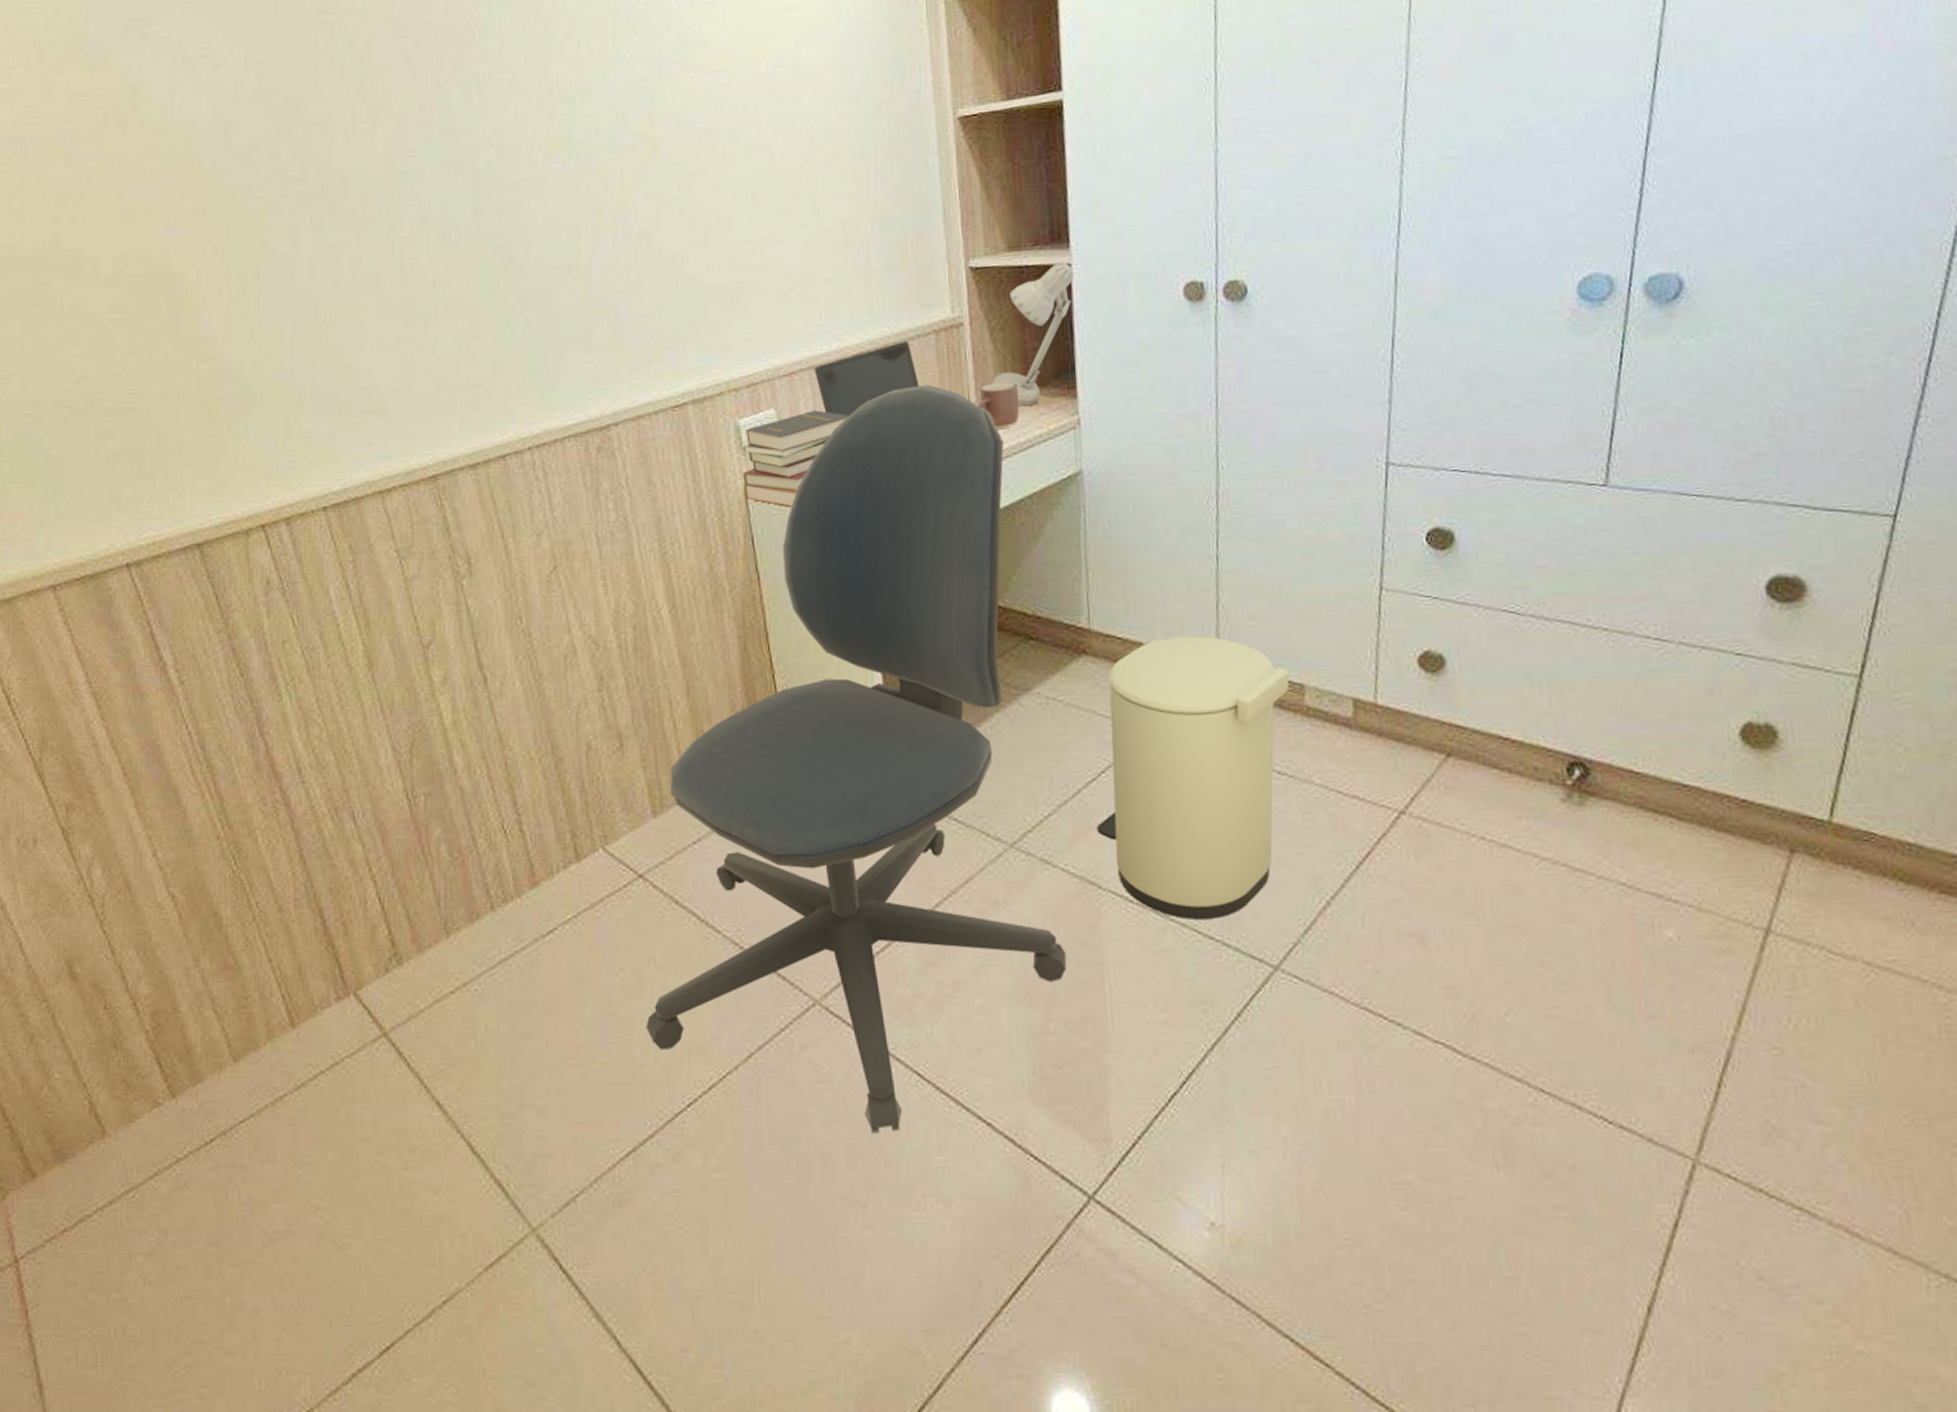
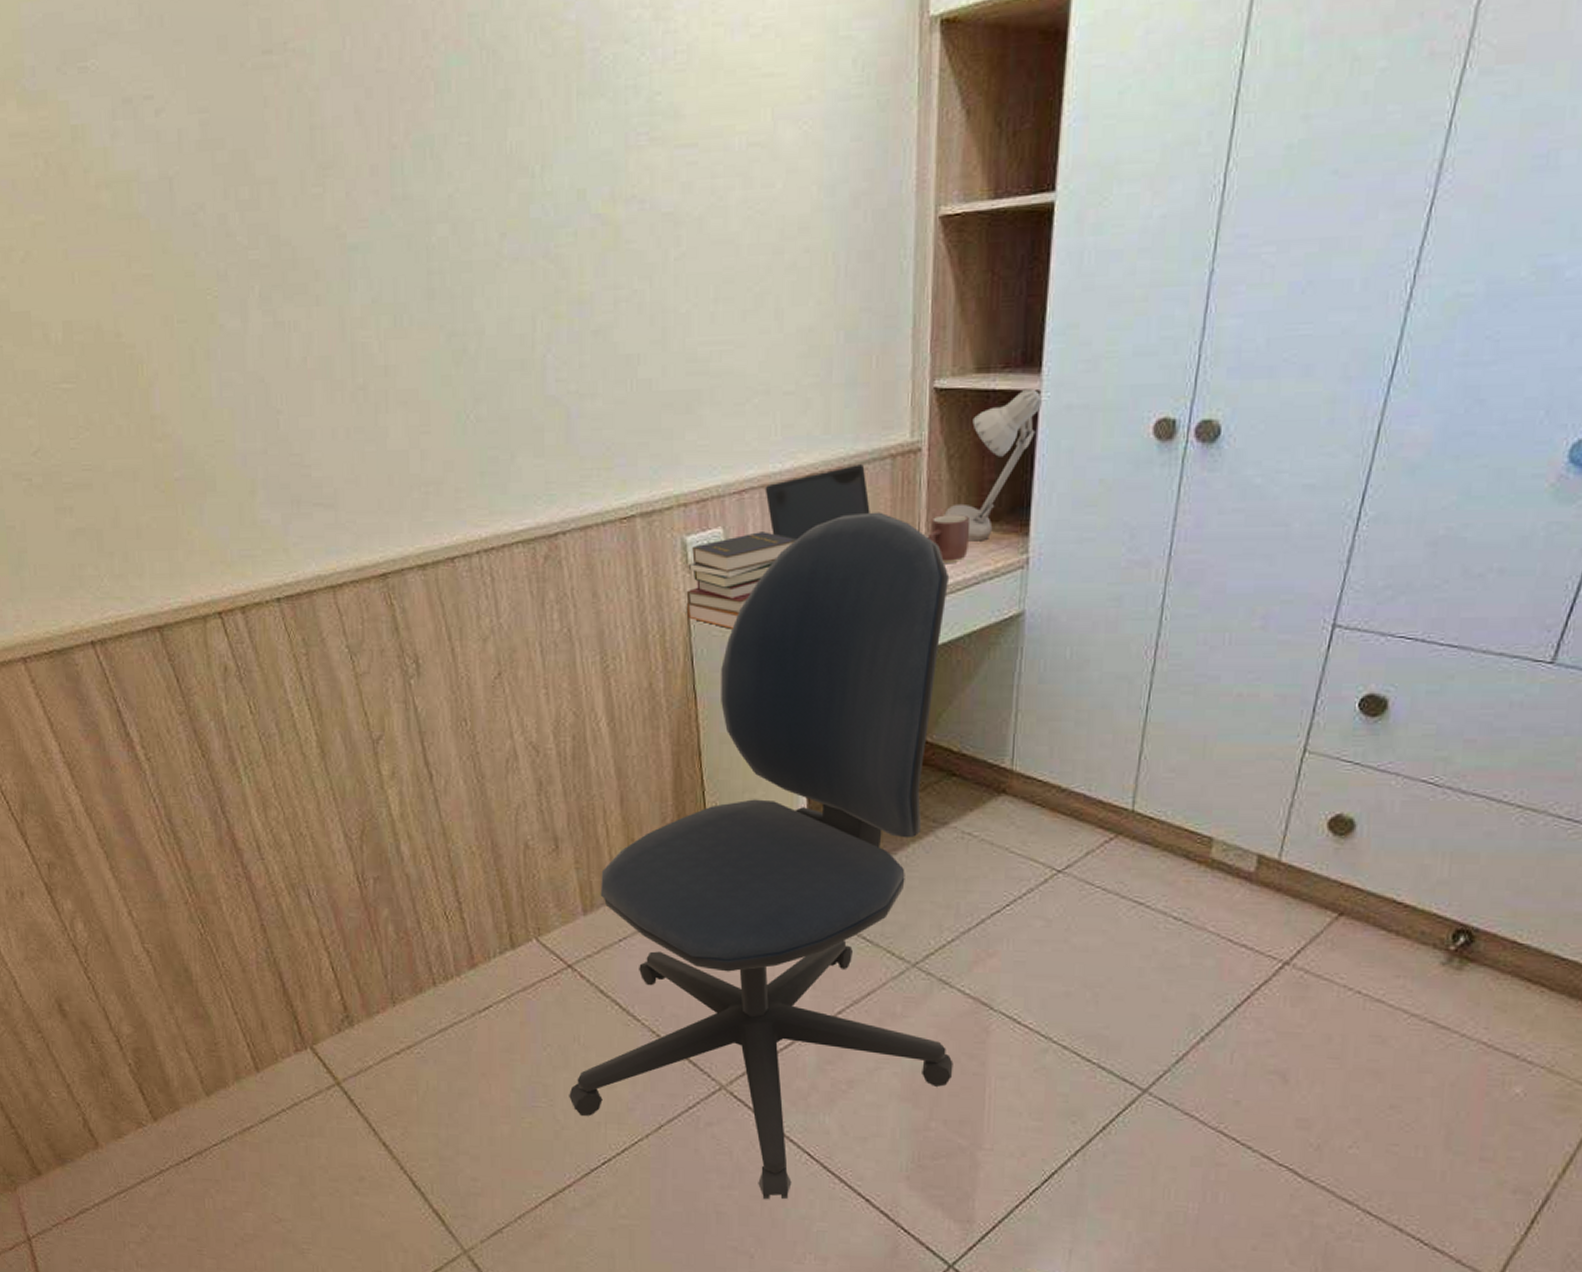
pedal bin: present [1096,636,1290,920] -> none [995,784,1200,1044]

